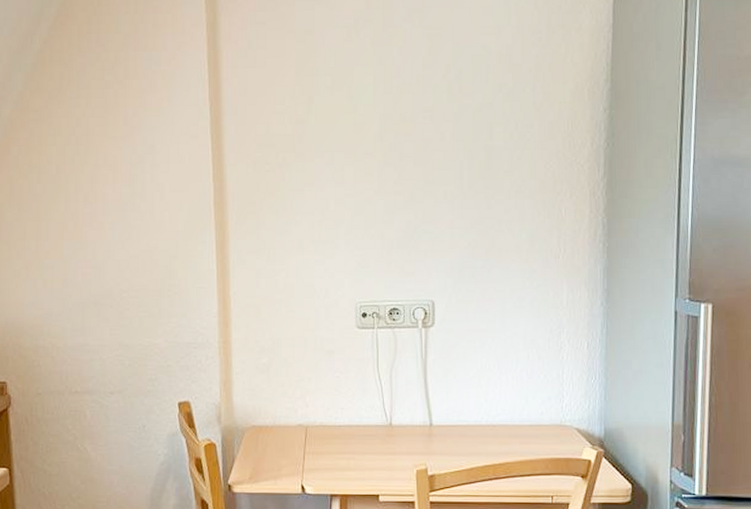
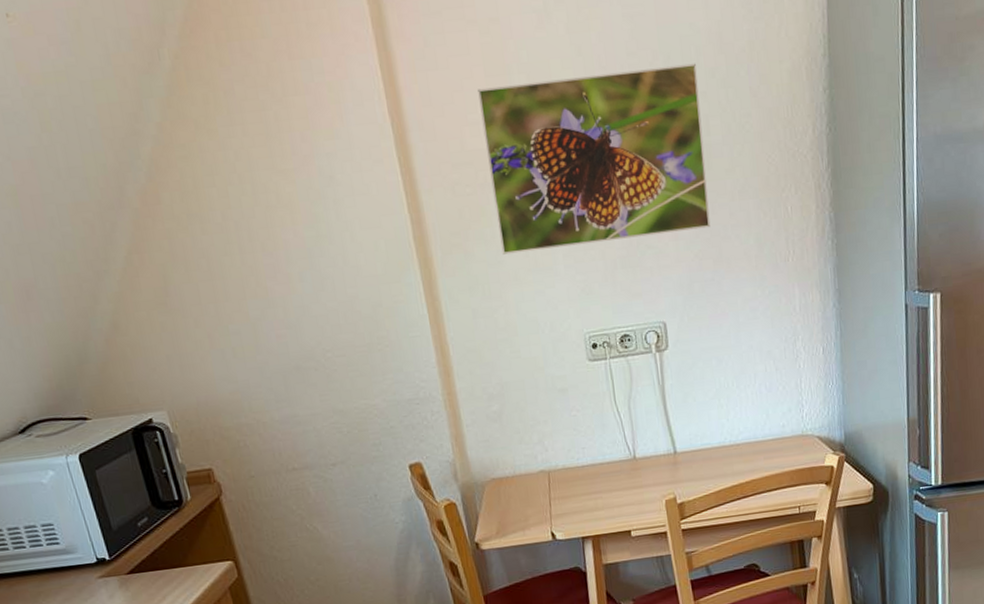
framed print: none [288,78,486,225] -> present [478,63,711,255]

